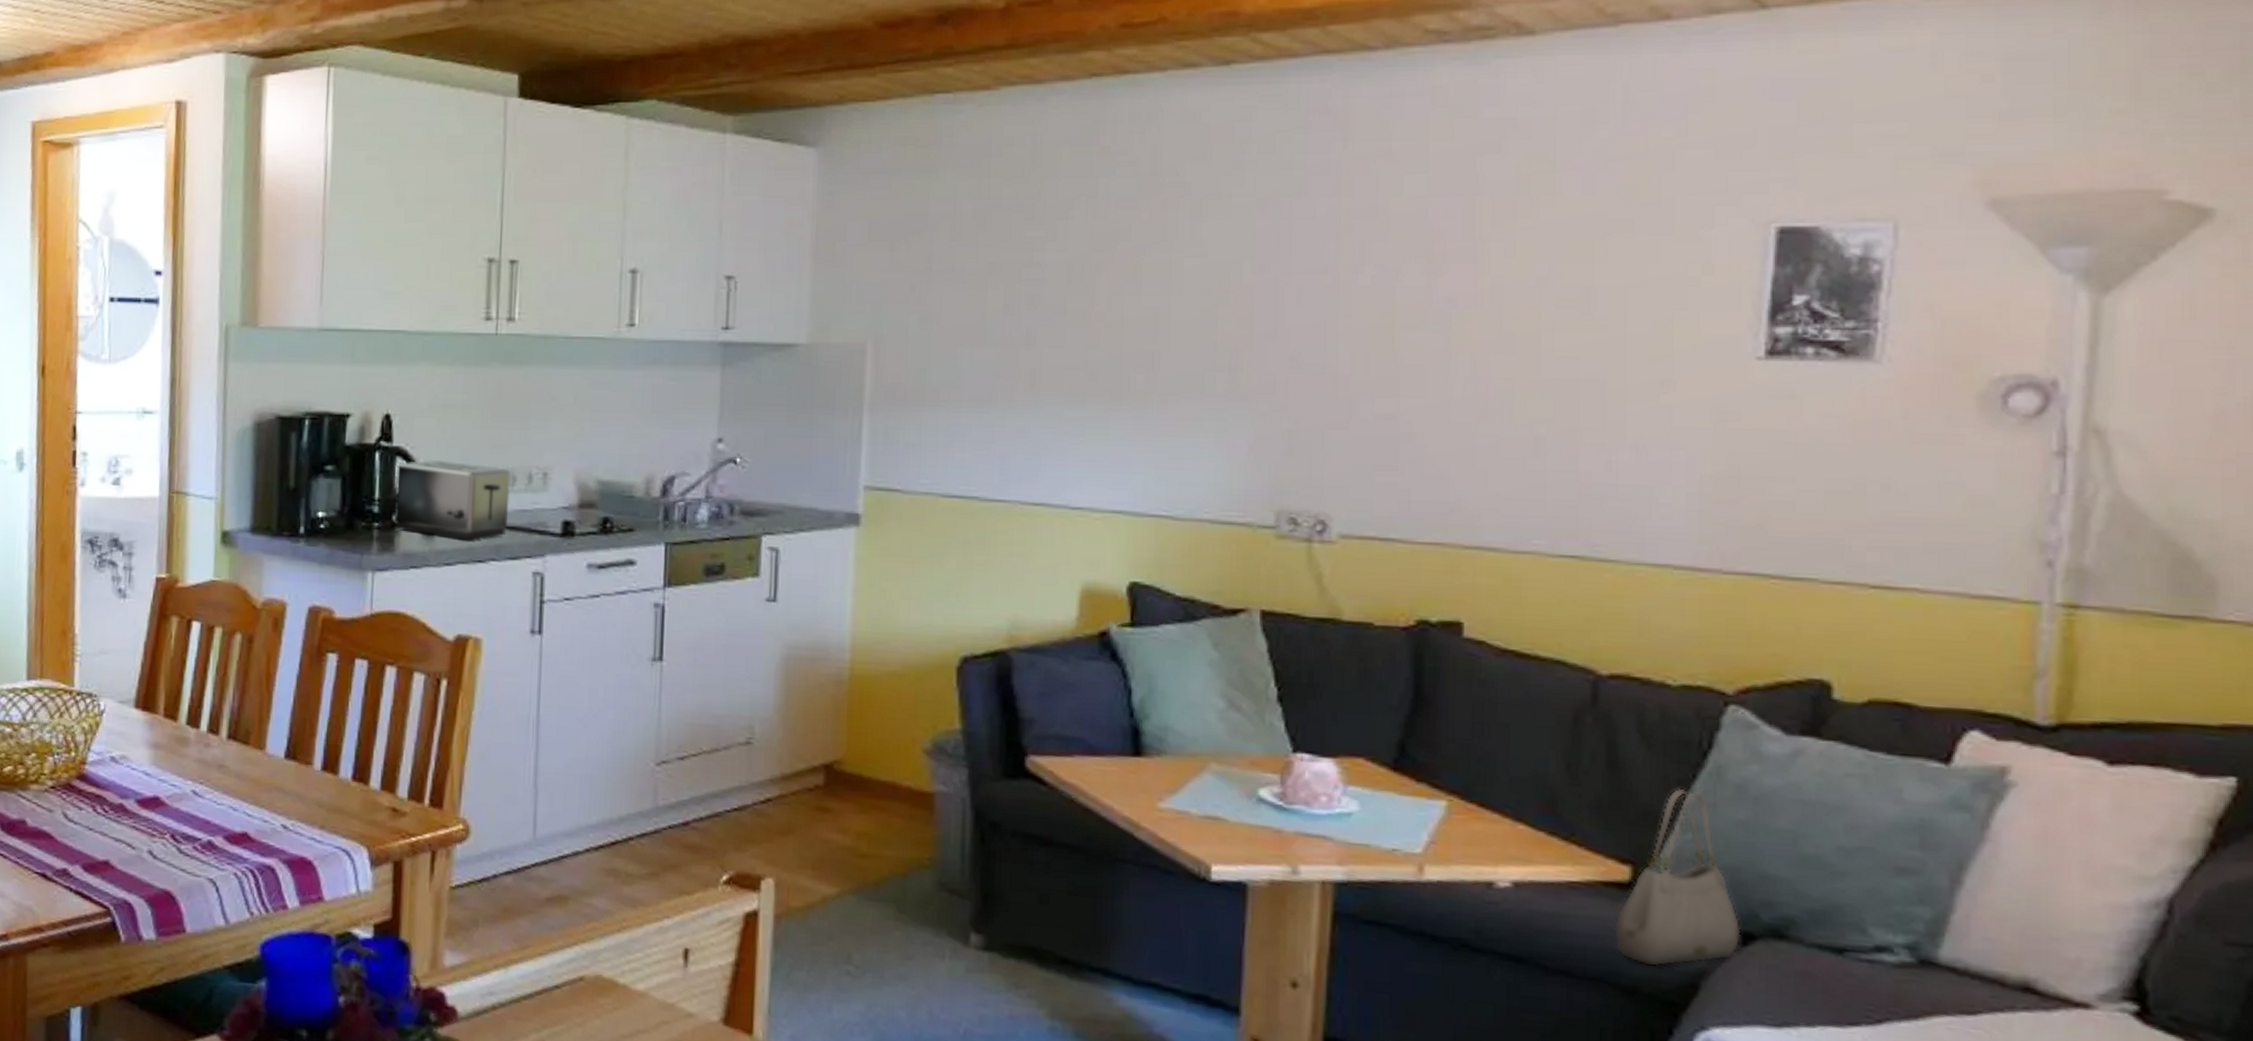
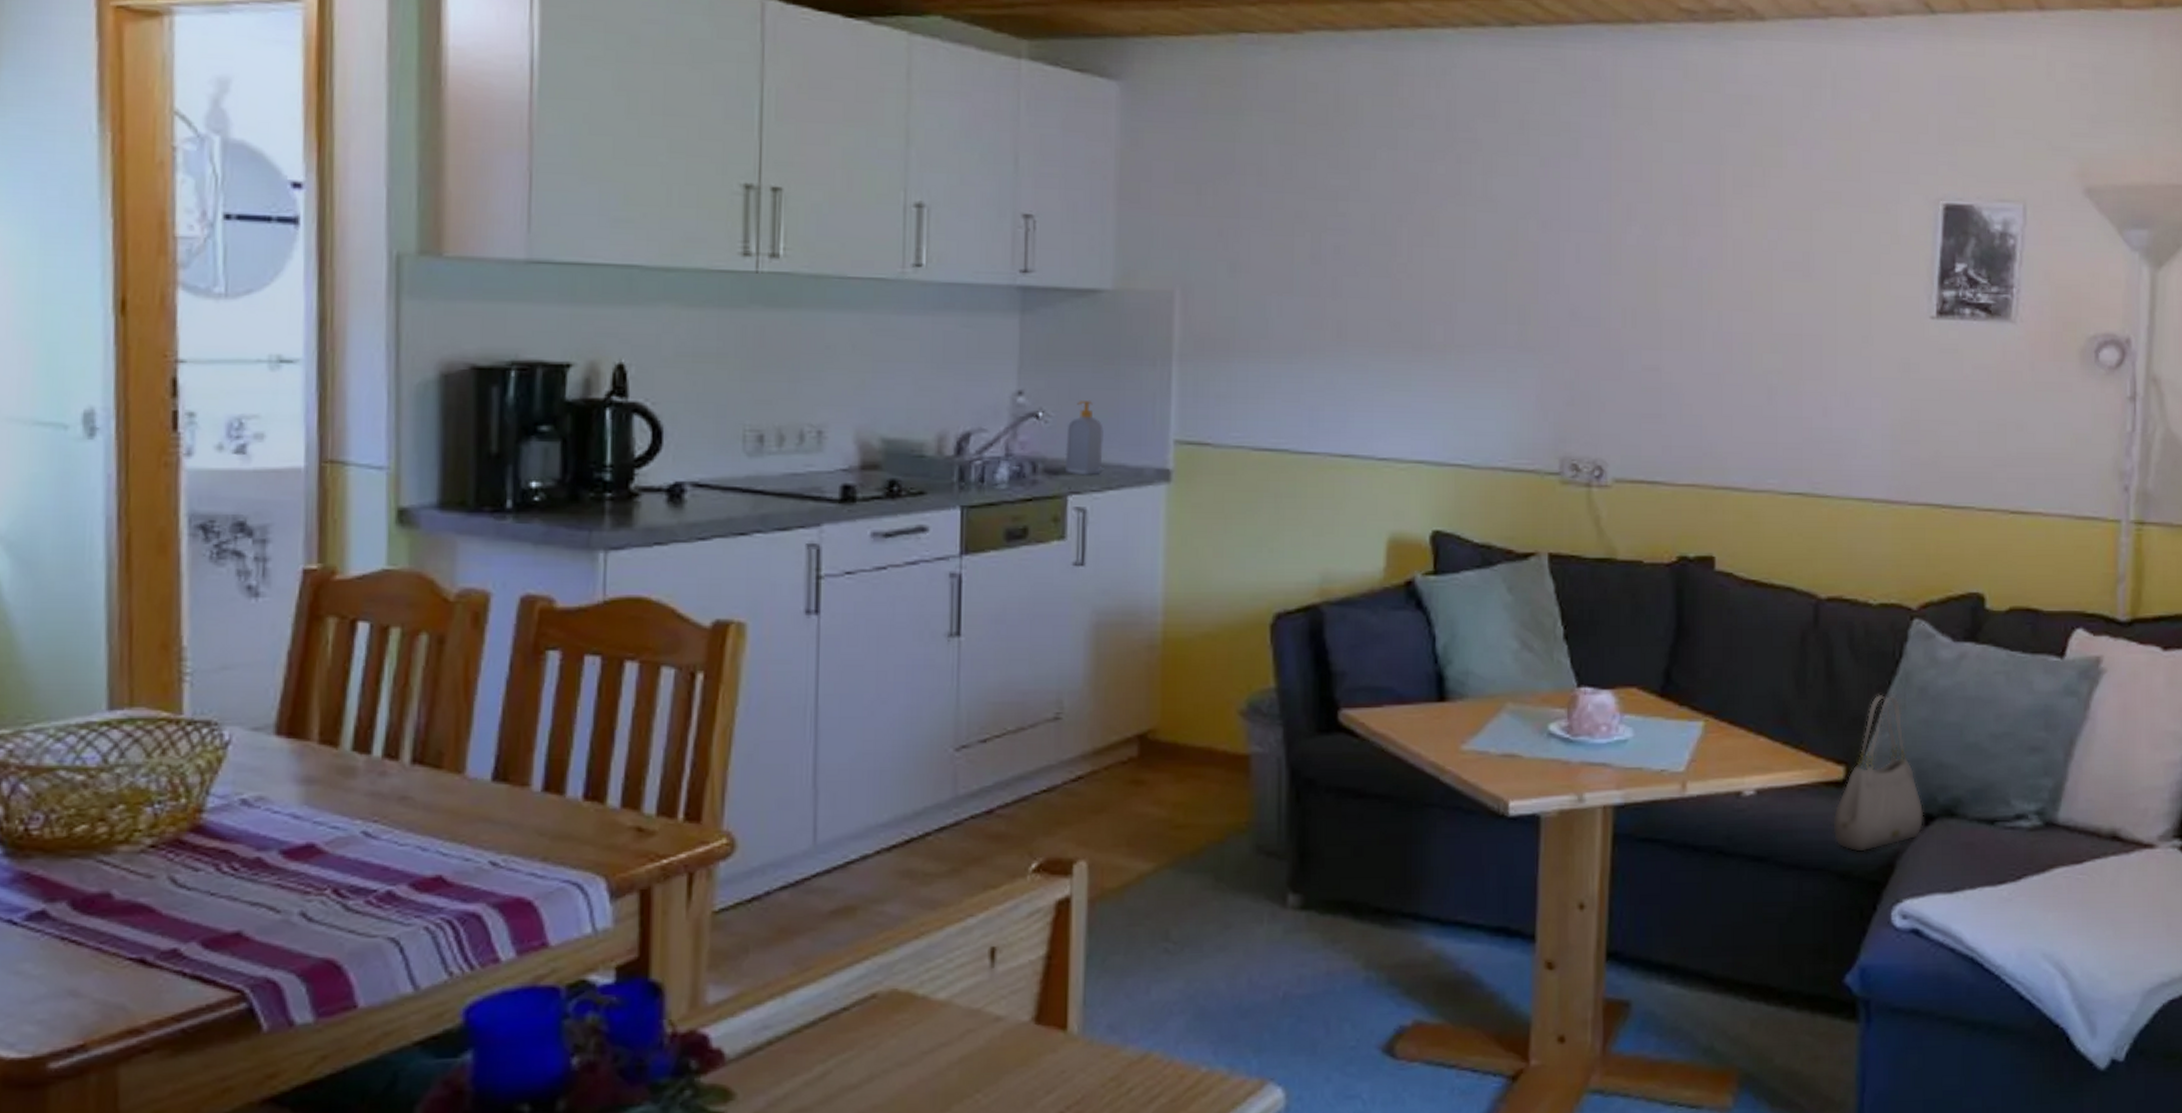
toaster: present [394,459,511,540] -> none [632,417,778,510]
soap bottle: none [760,448,797,519] -> present [1065,401,1104,476]

